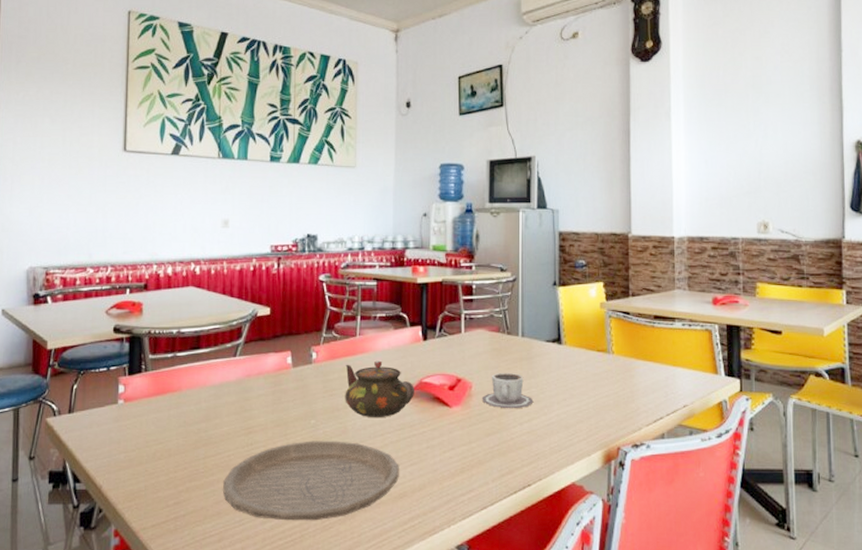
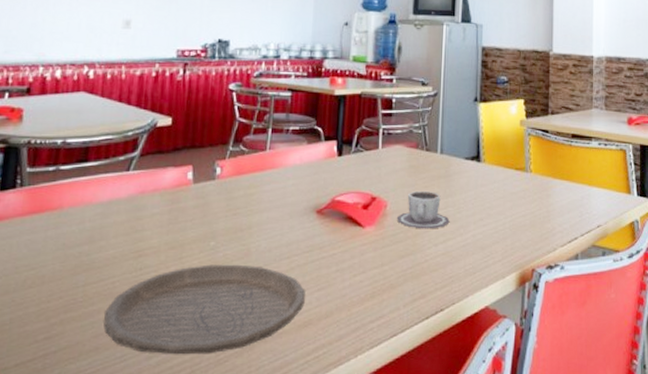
teapot: present [345,360,414,417] -> none [249,177,326,238]

